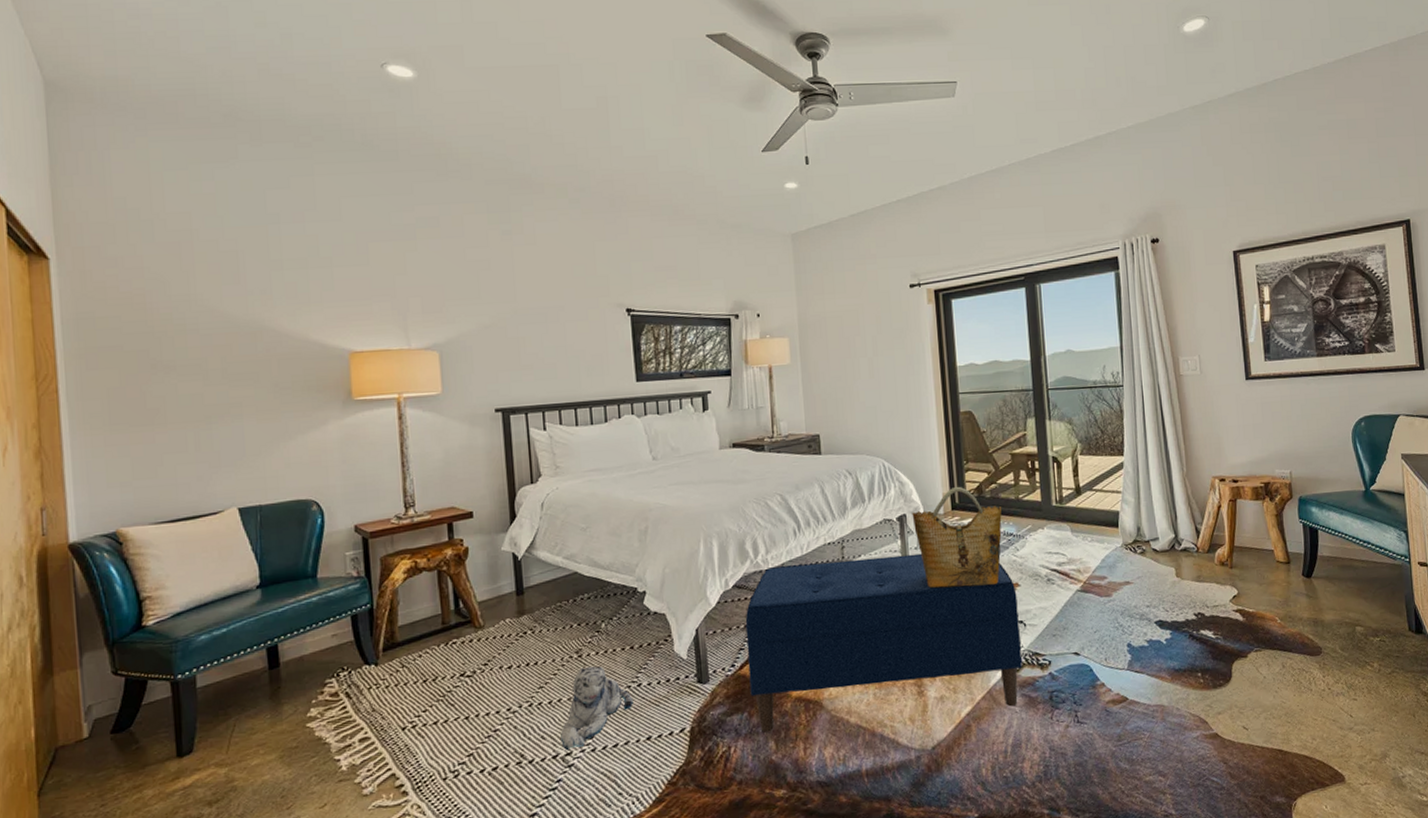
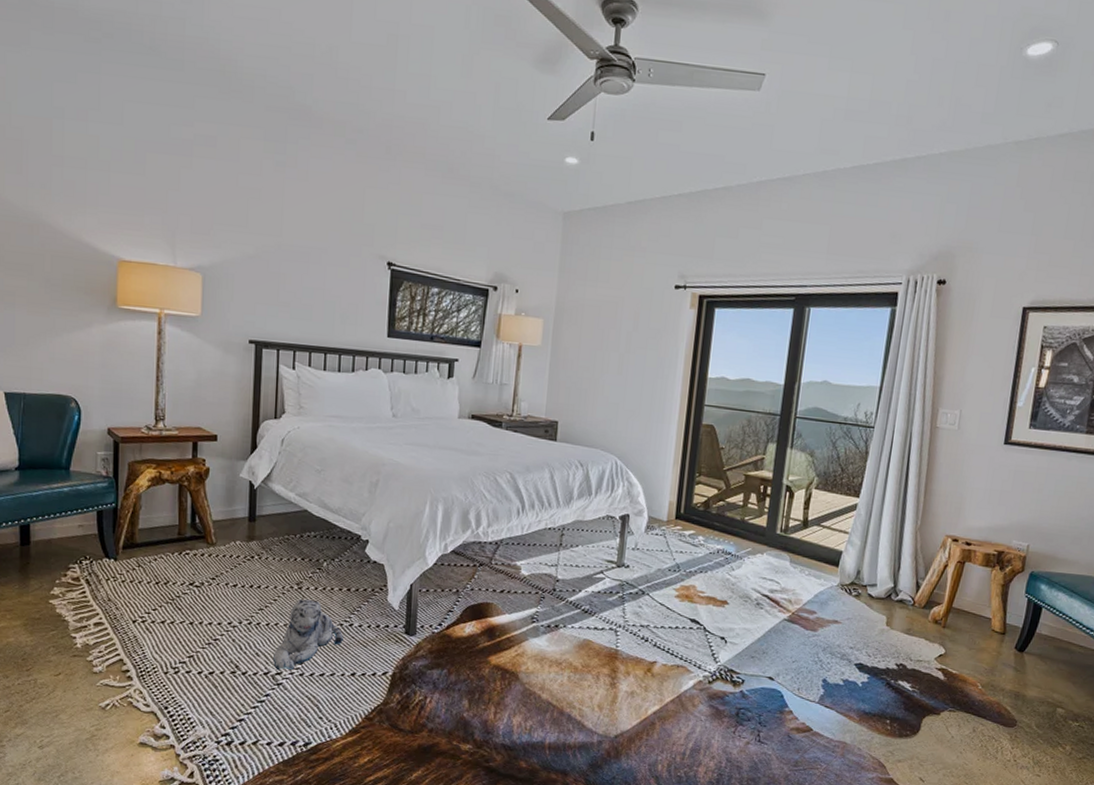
bench: present [745,553,1022,733] -> none [452,540,724,715]
grocery bag: present [911,486,1002,589] -> none [635,496,725,599]

